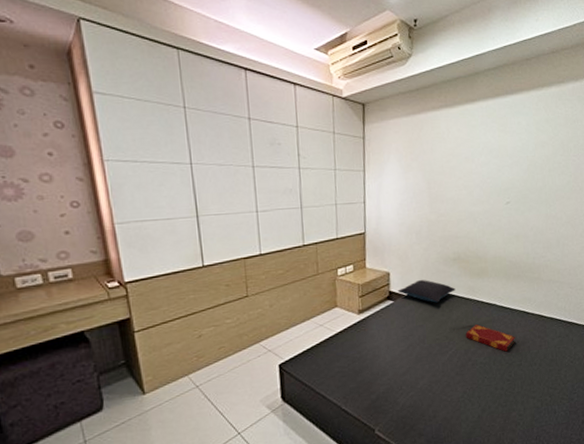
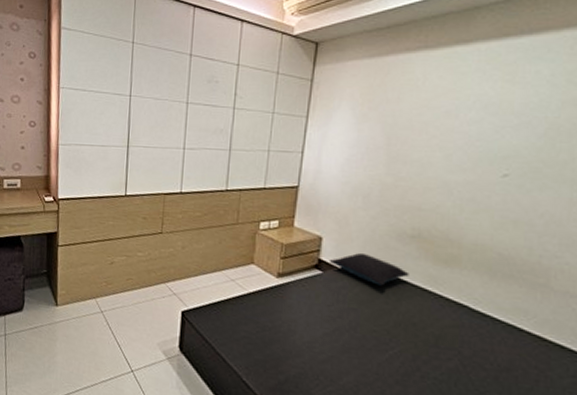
hardback book: present [466,324,516,352] -> none [417,326,496,374]

